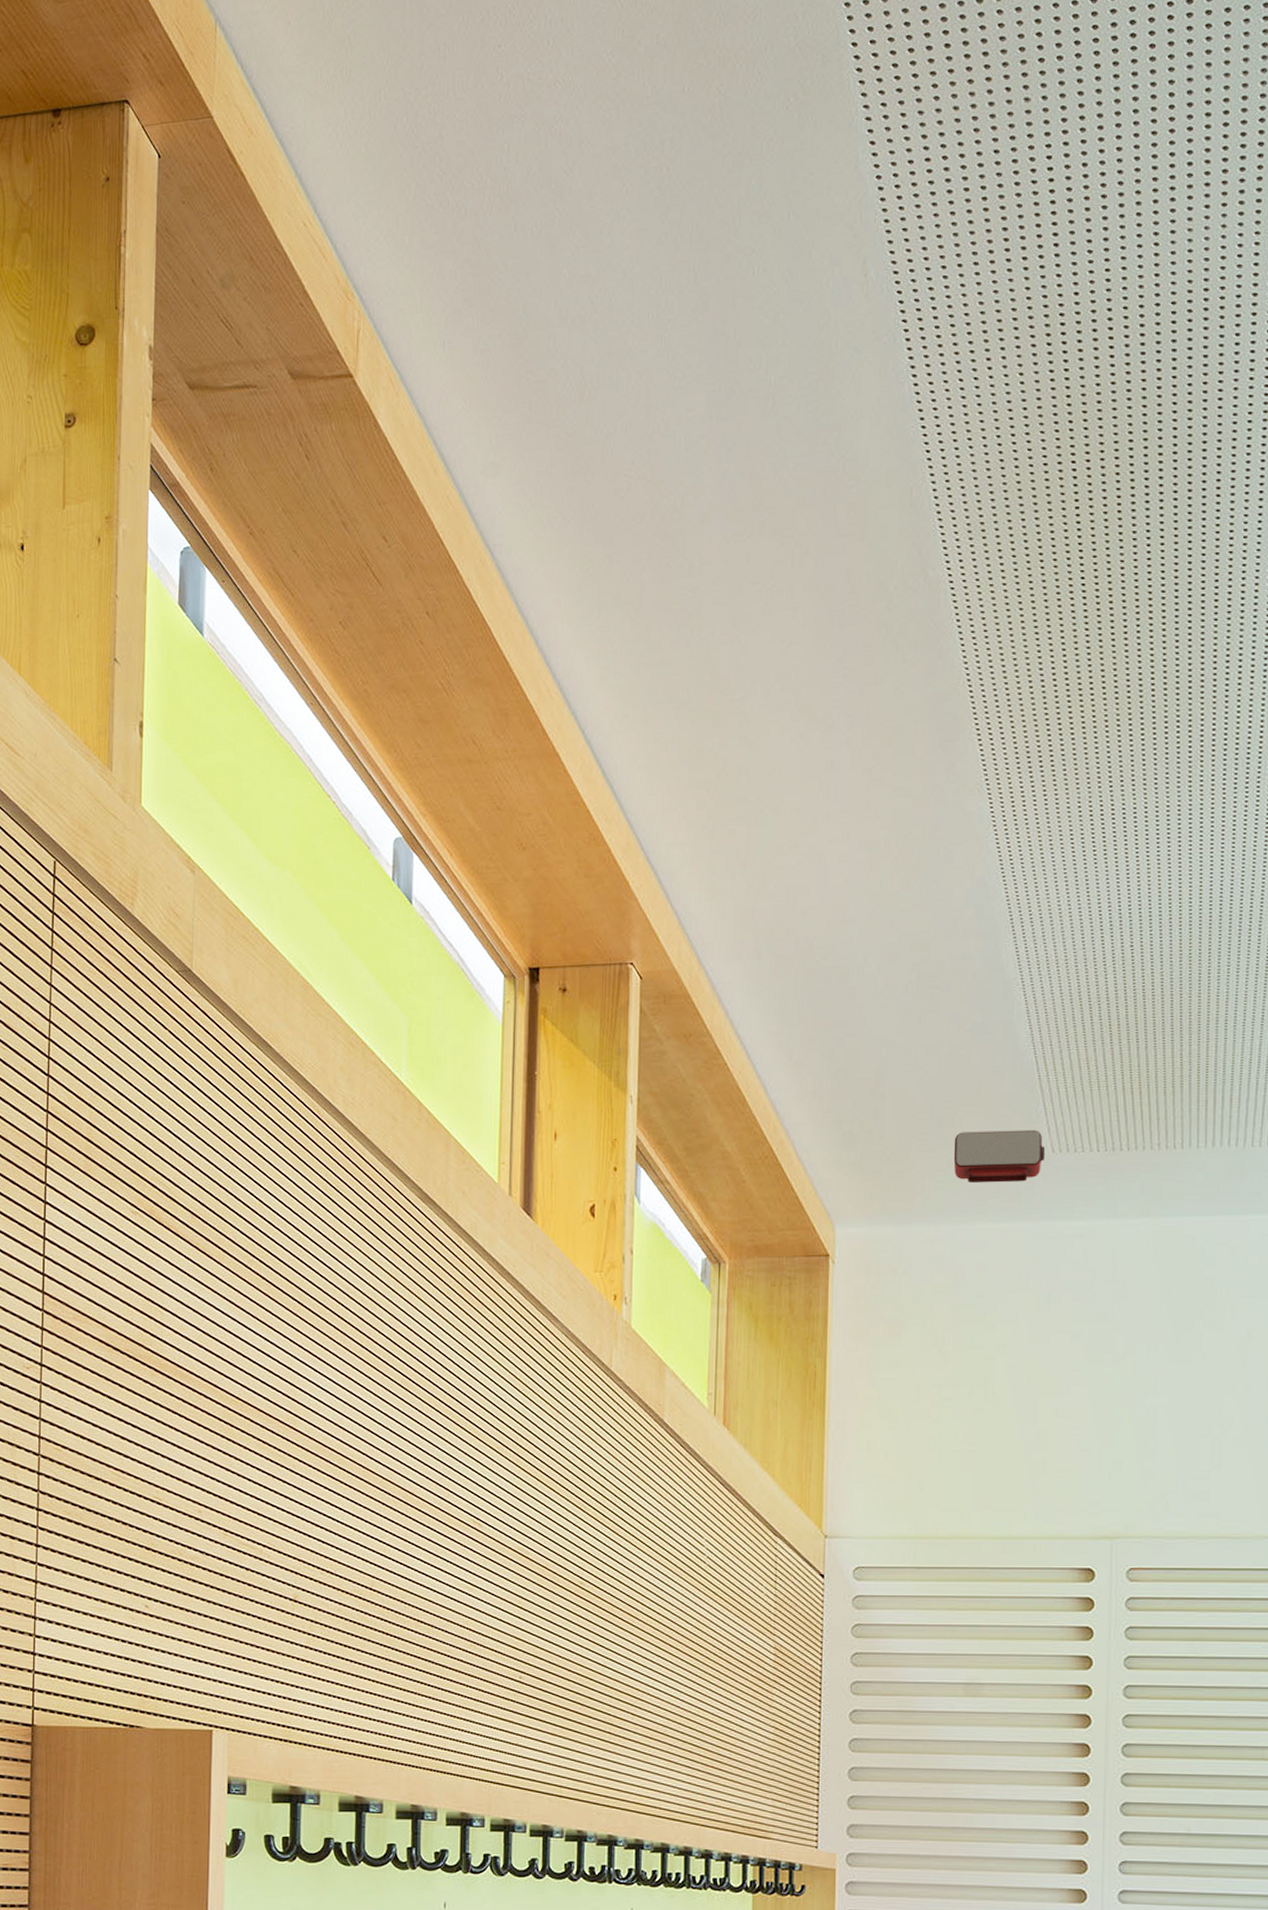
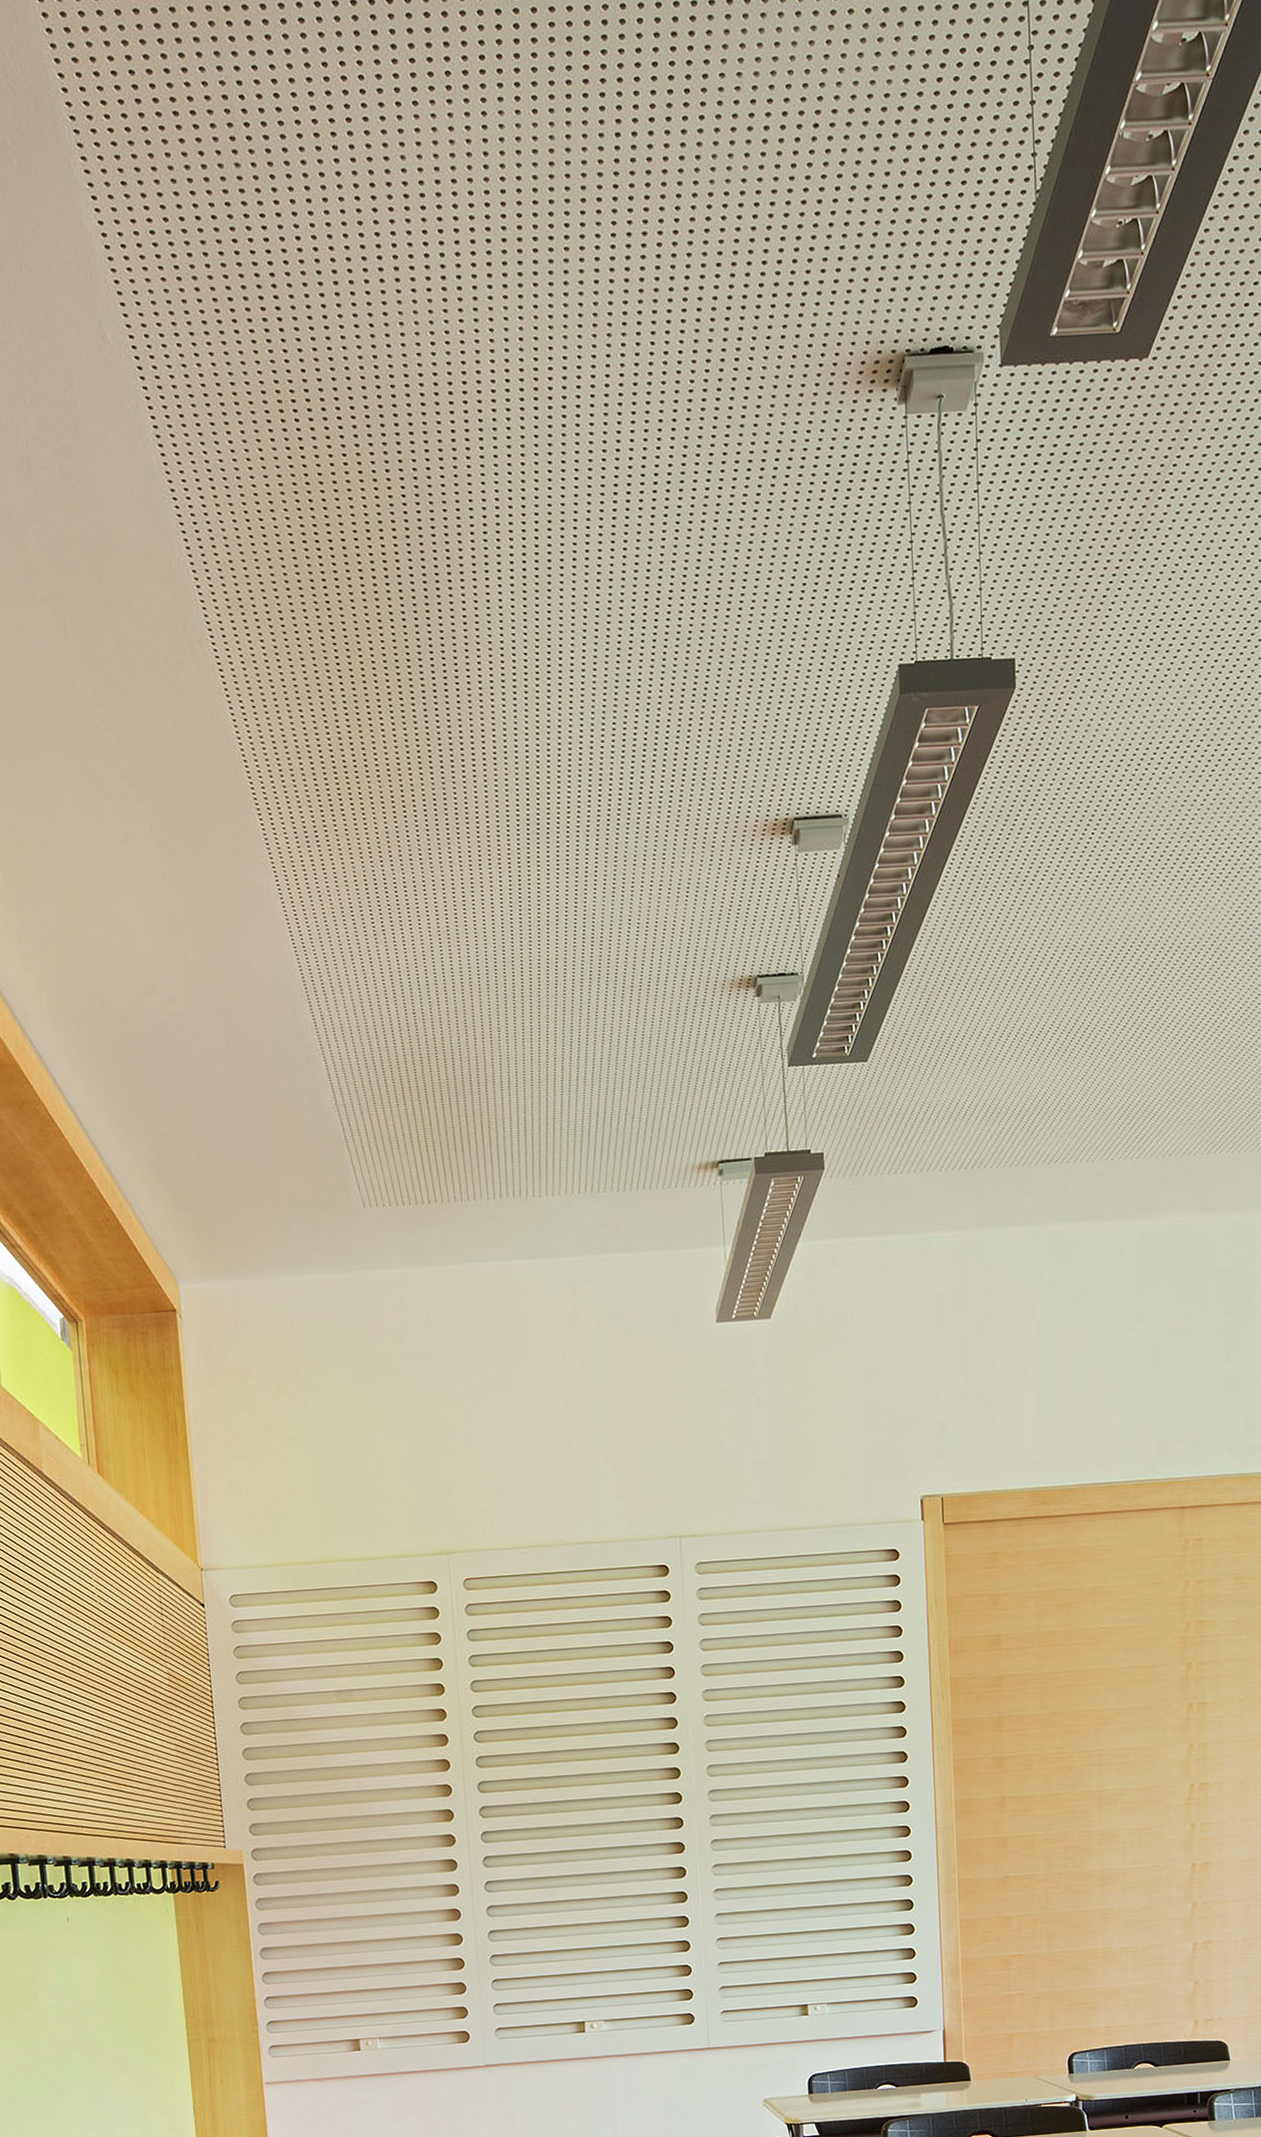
projector: present [953,1129,1046,1184] -> none [276,1186,358,1239]

